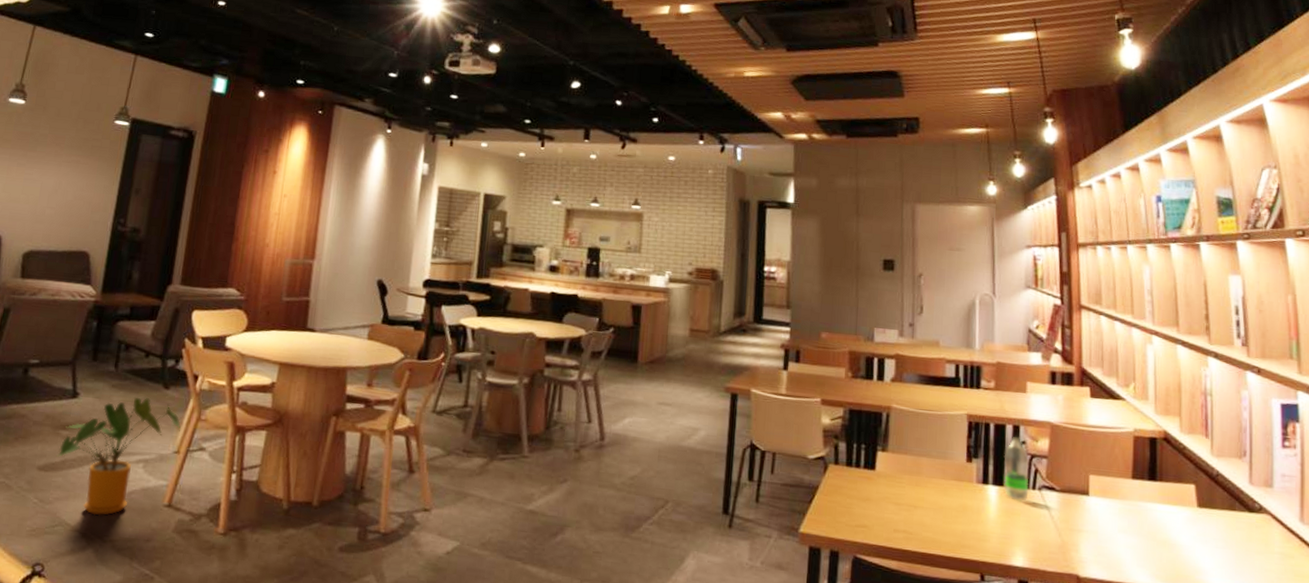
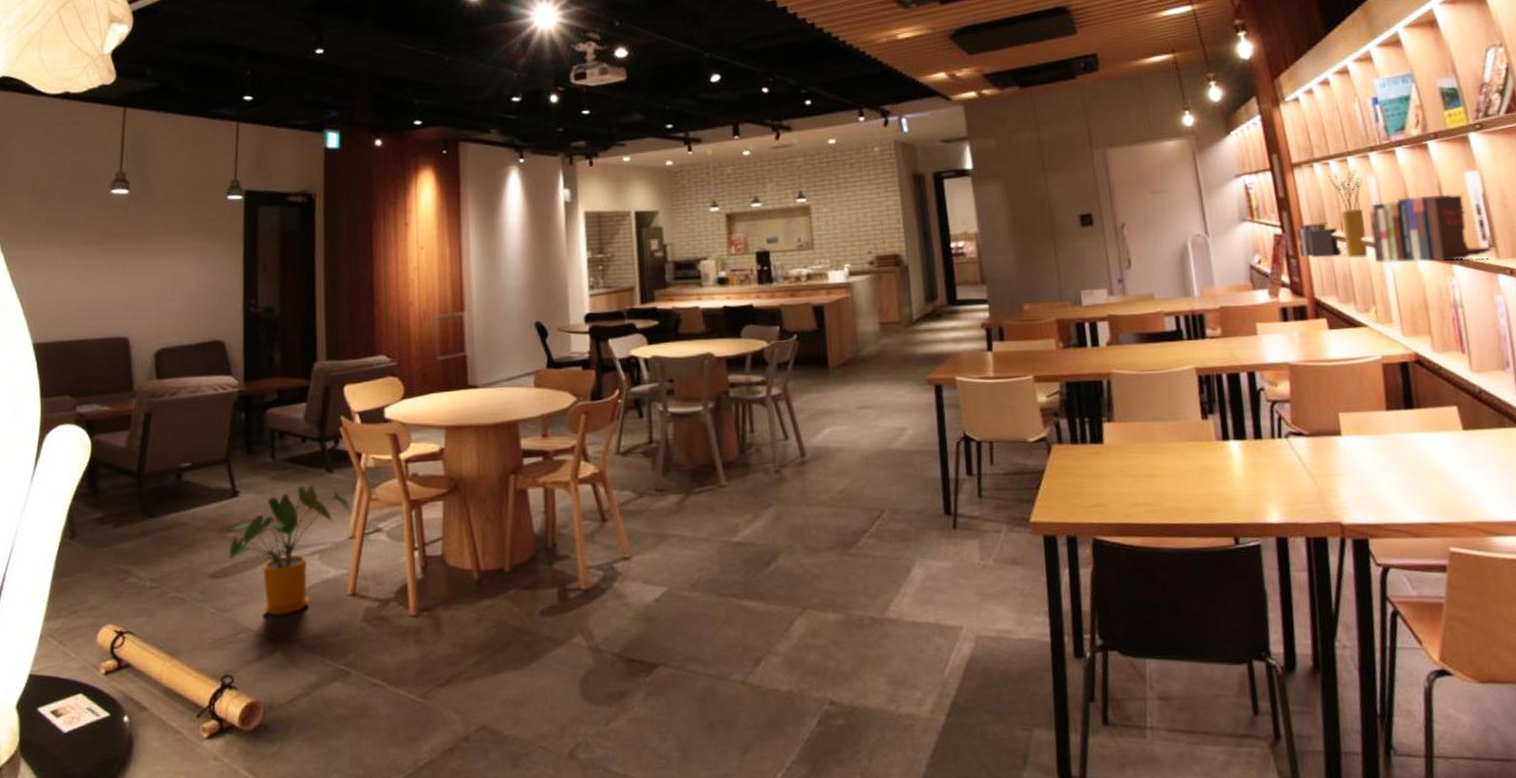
bottle: present [1004,436,1029,502] -> none [1242,383,1275,453]
books: none [1074,299,1115,332] -> present [1297,222,1343,257]
bookend: none [1084,305,1116,334] -> present [1308,229,1347,258]
vase: none [1108,257,1138,338] -> present [1328,169,1368,259]
books: none [1139,289,1245,354] -> present [1369,194,1493,263]

